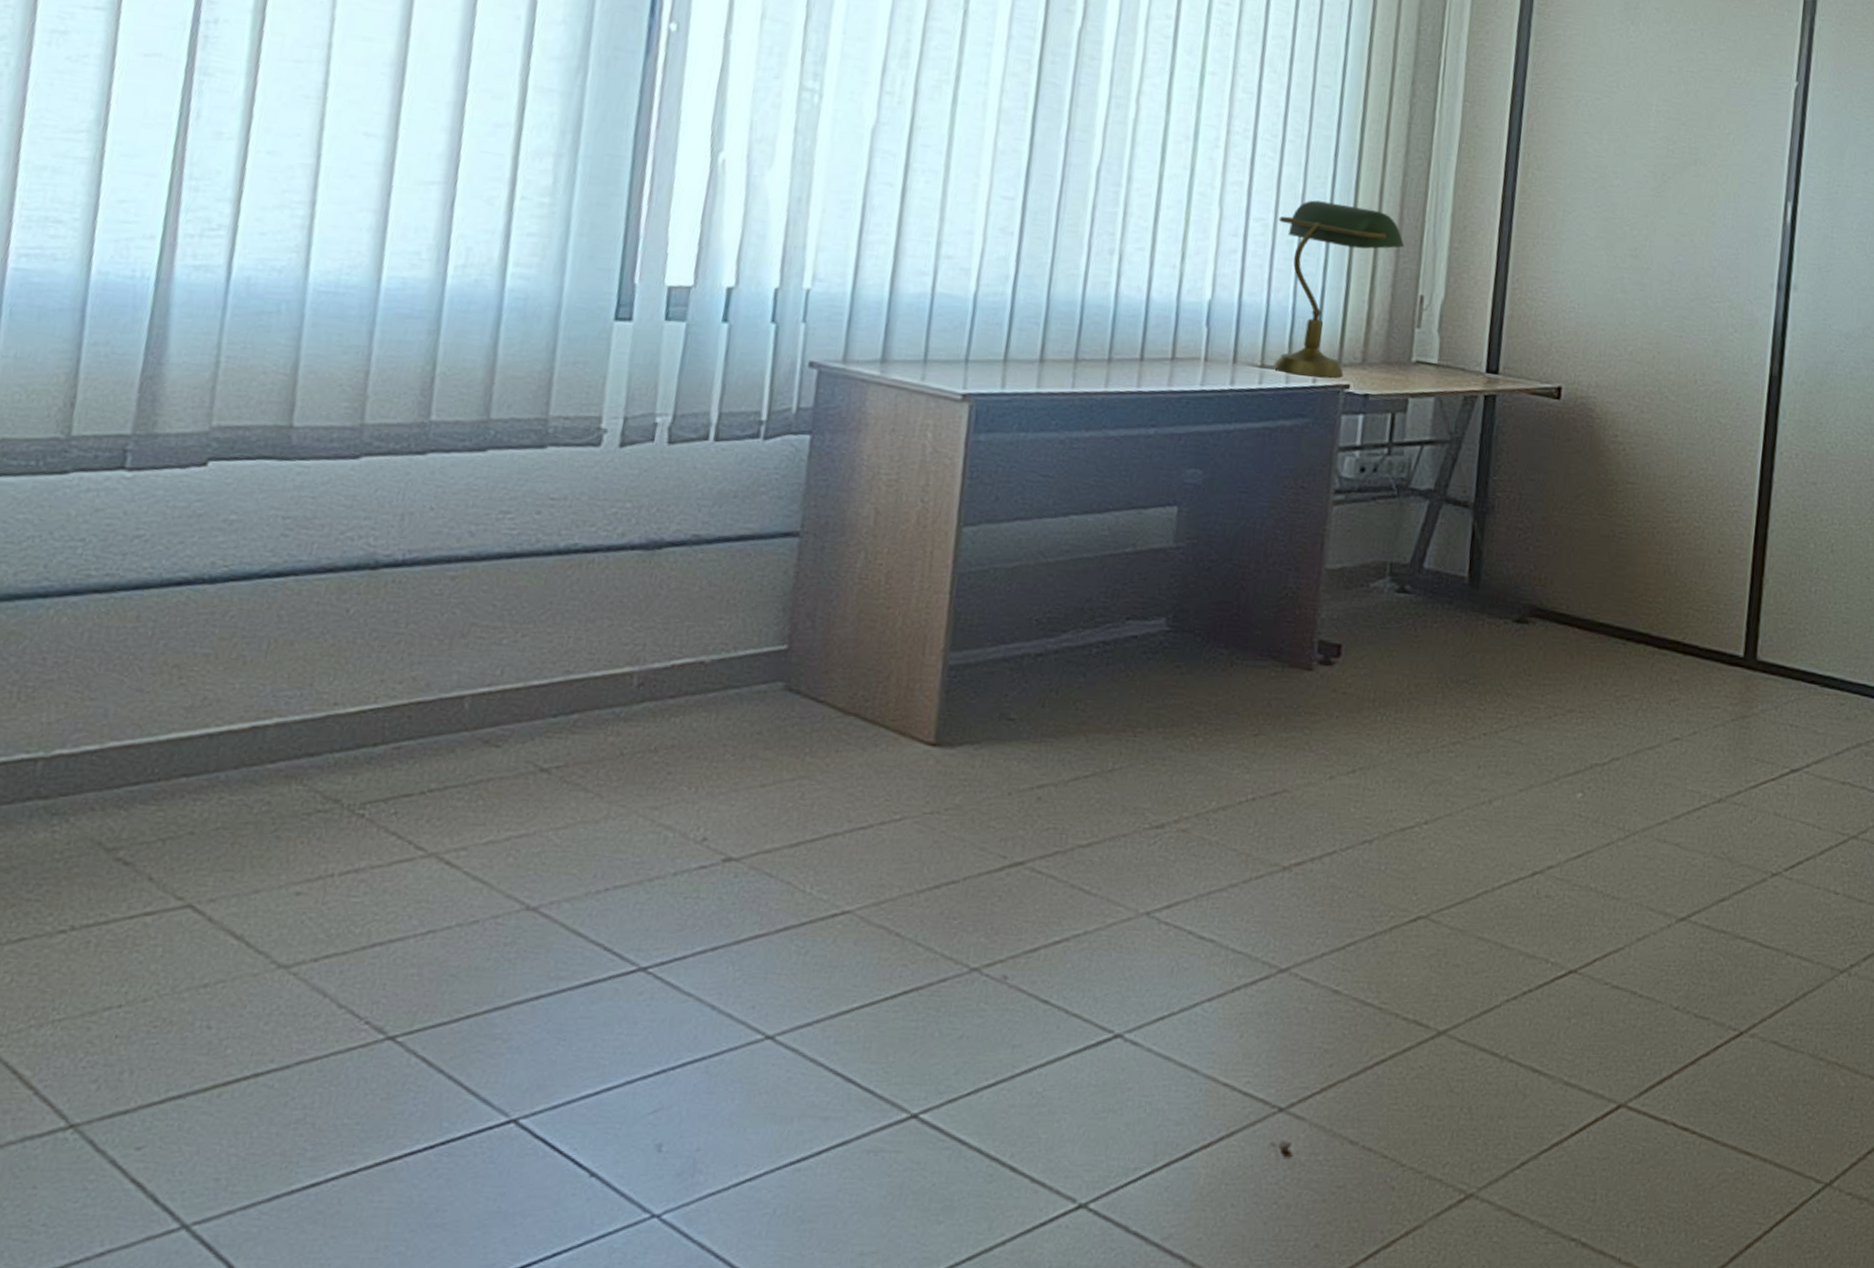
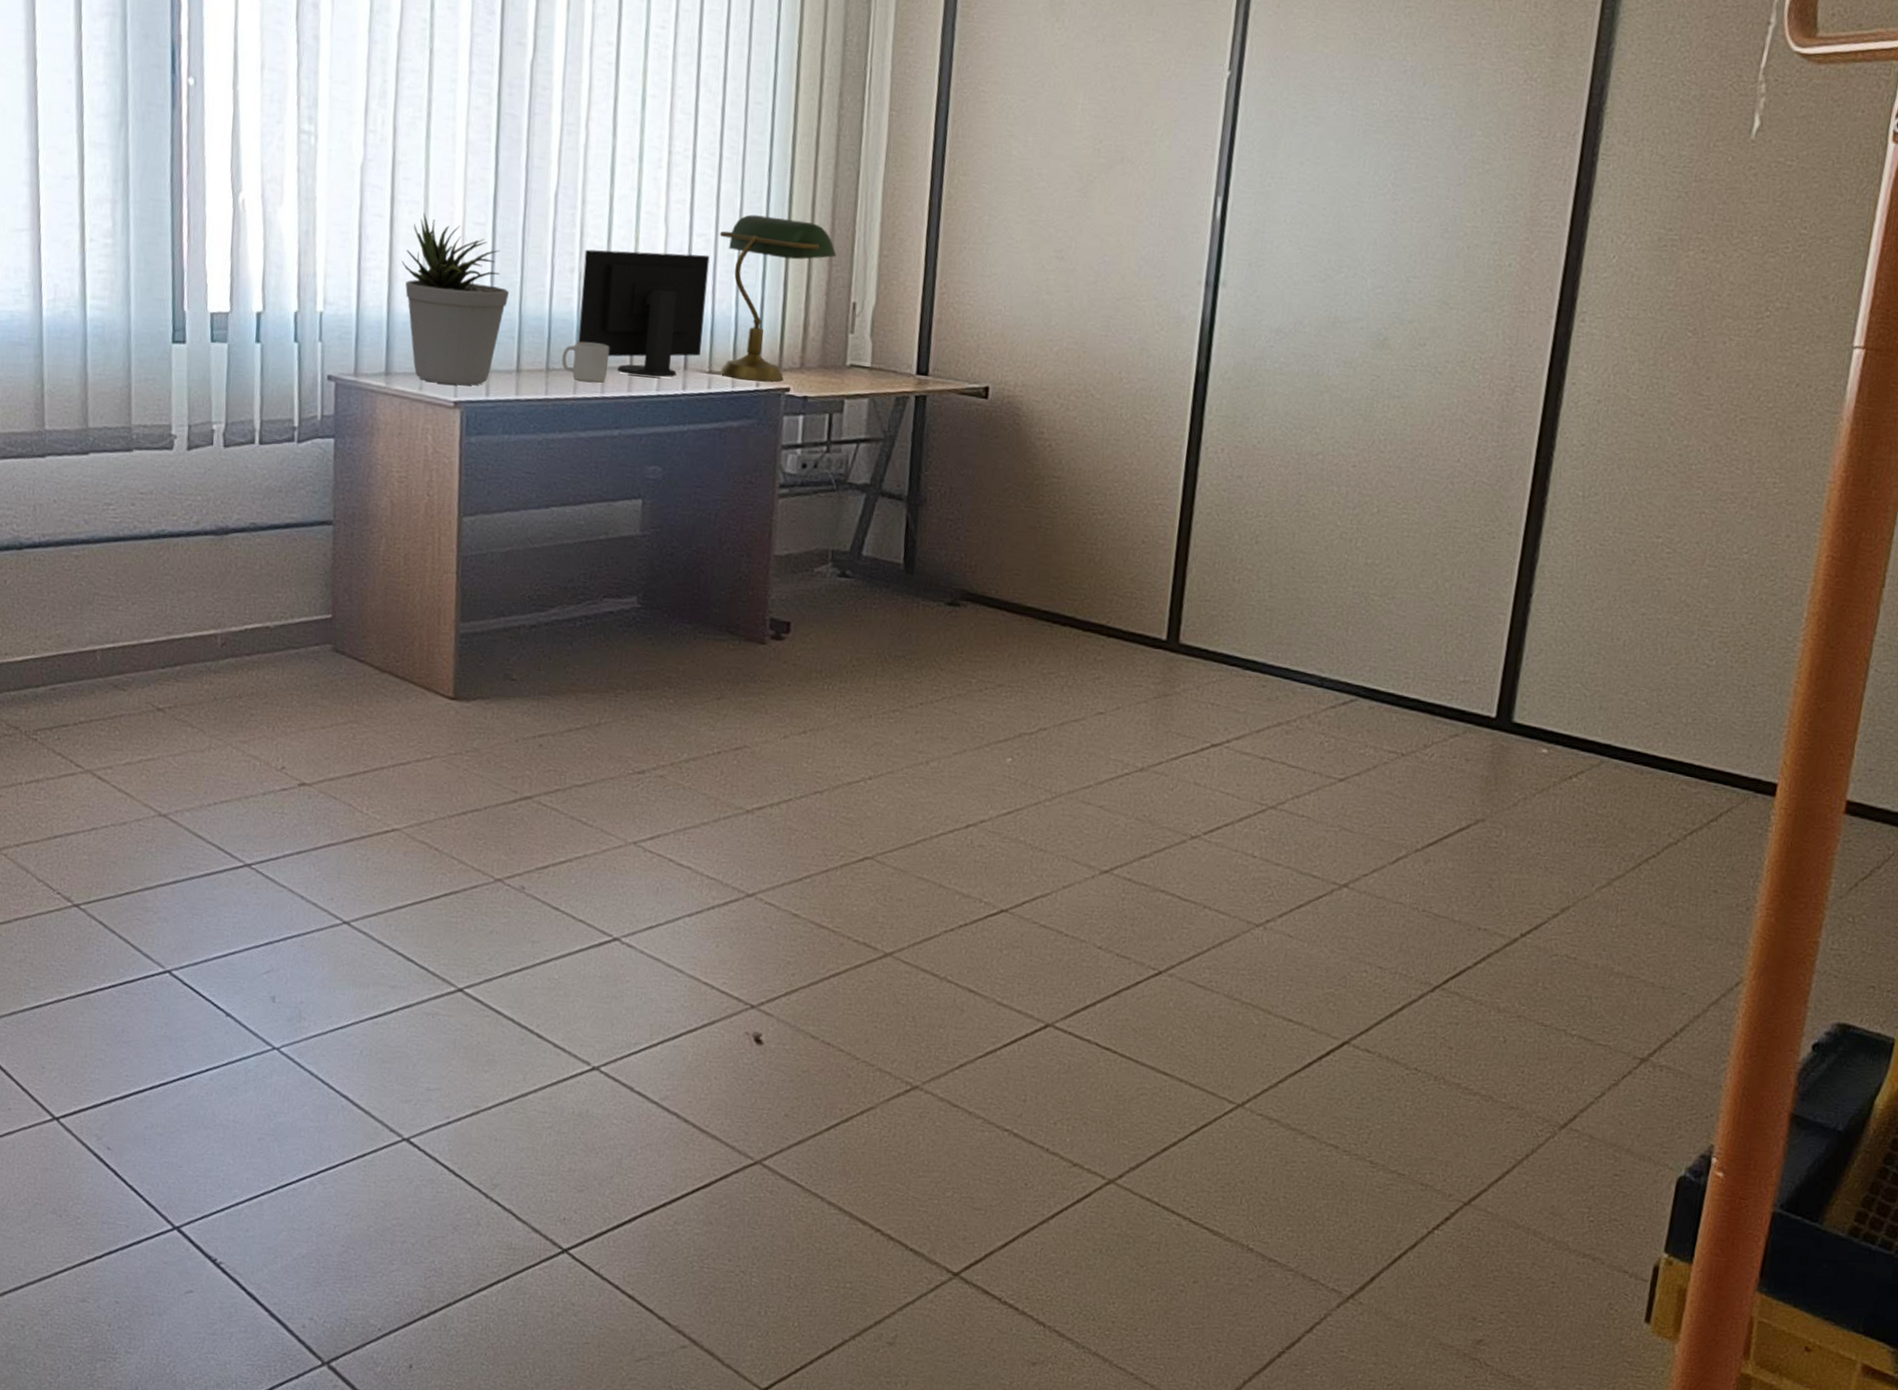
potted plant: none [911,183,1037,376] -> present [401,212,509,386]
mug: none [1093,330,1150,376] -> present [561,341,610,383]
computer monitor: none [1113,230,1267,372] -> present [578,249,710,378]

